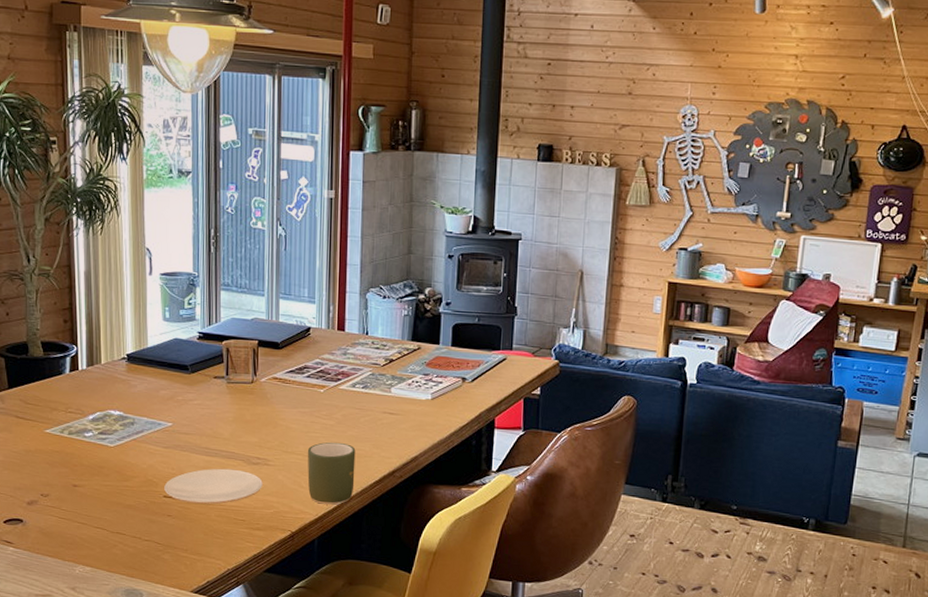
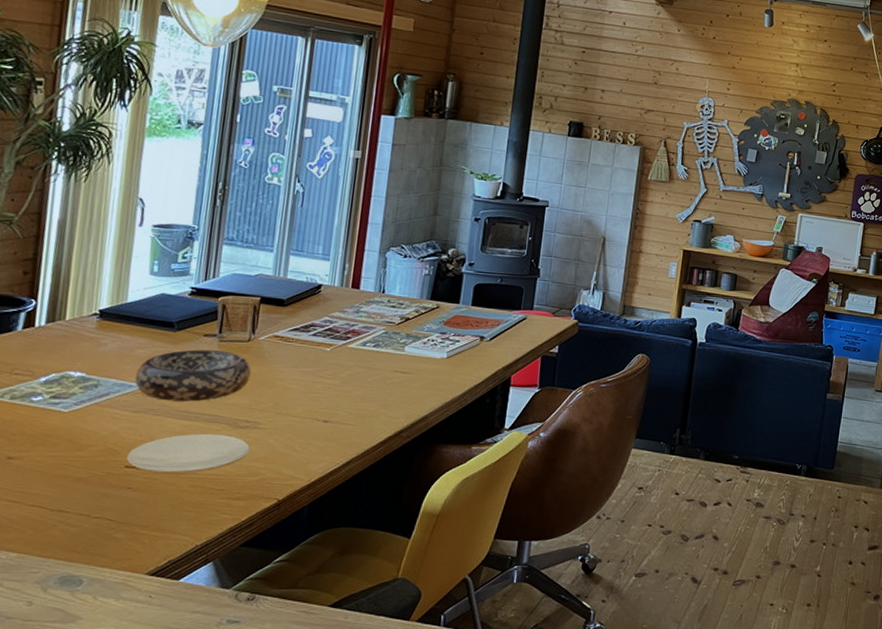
decorative bowl: none [162,390,257,439] -> present [134,349,252,402]
mug: present [307,442,356,505] -> none [302,402,360,469]

